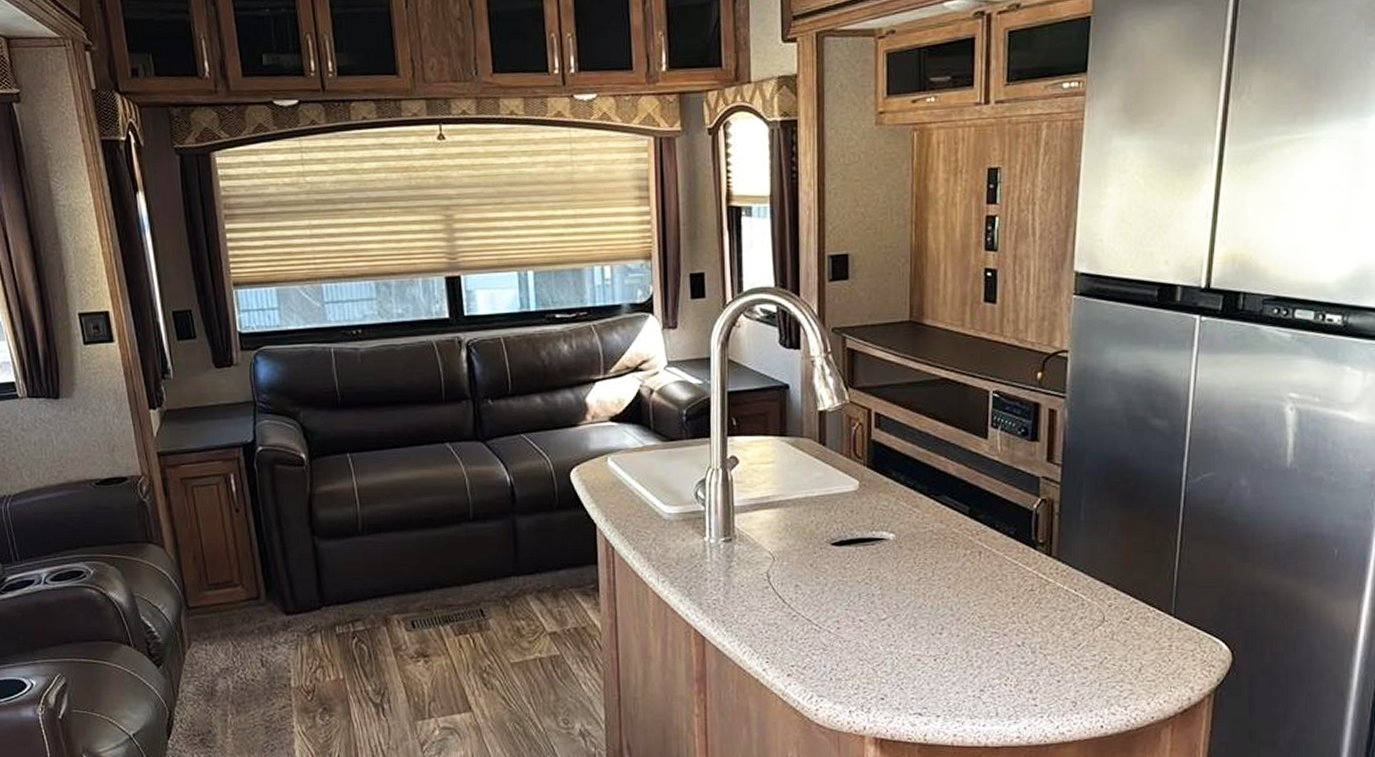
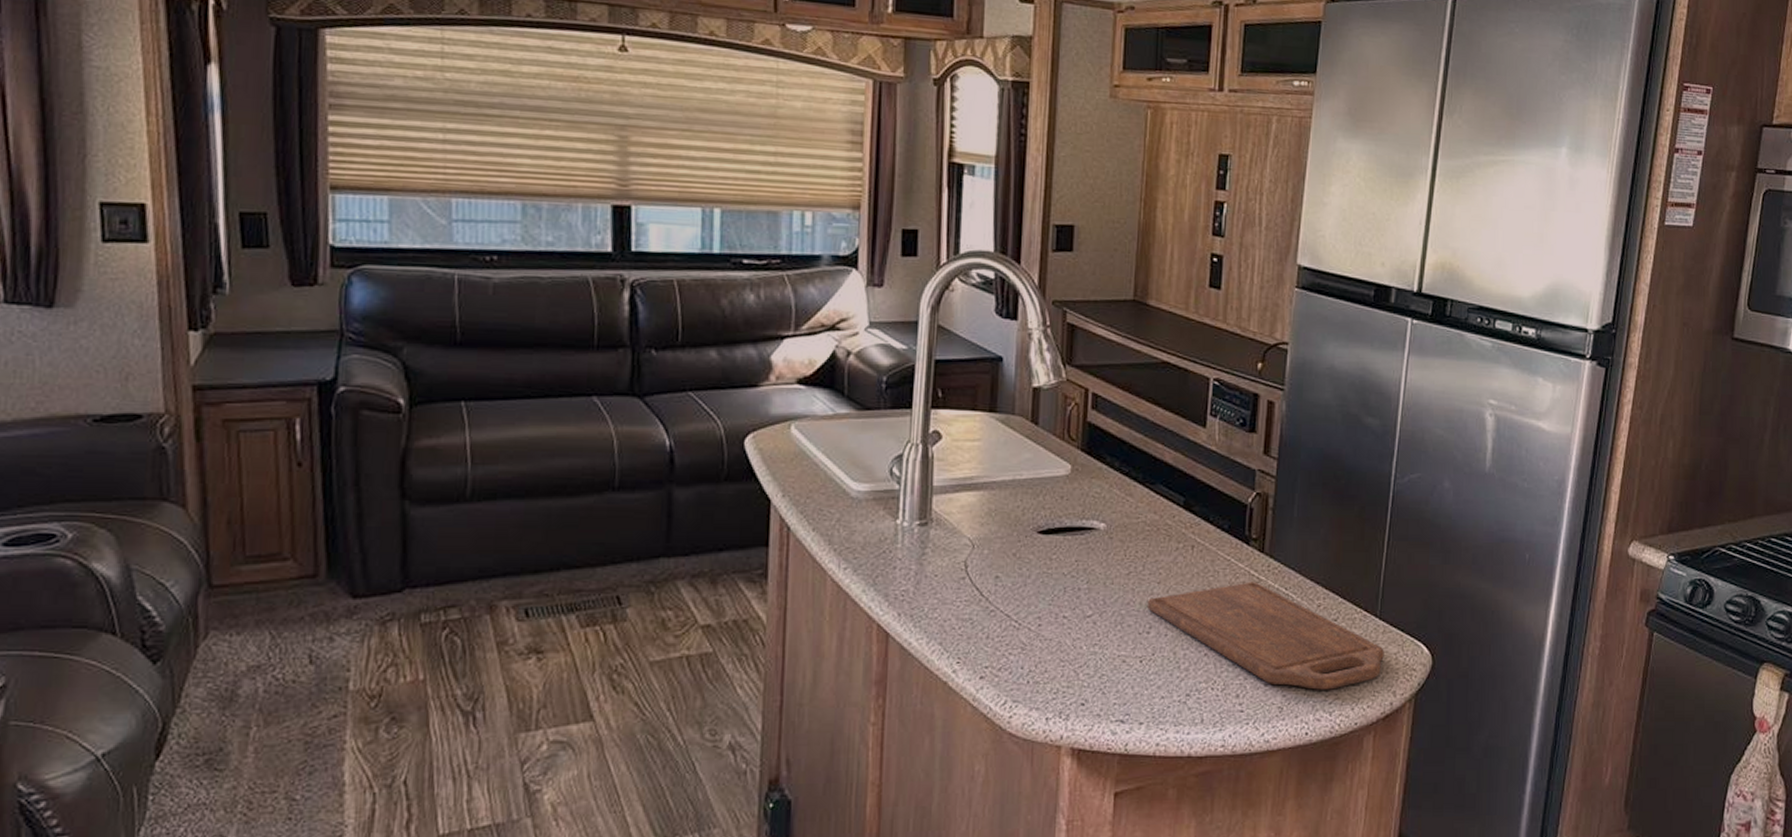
cutting board: none [939,584,1180,686] -> present [1148,582,1384,690]

